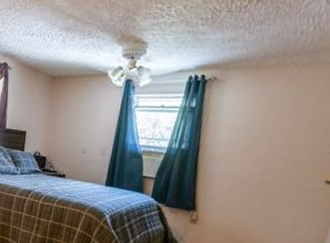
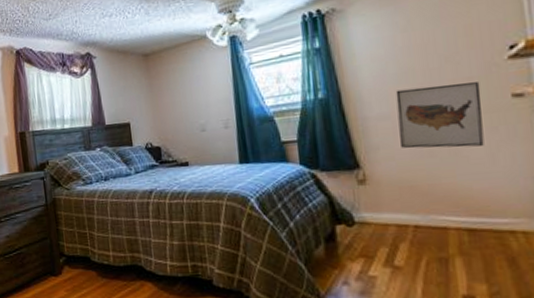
wall art: none [231,157,306,215] -> present [395,82,484,149]

